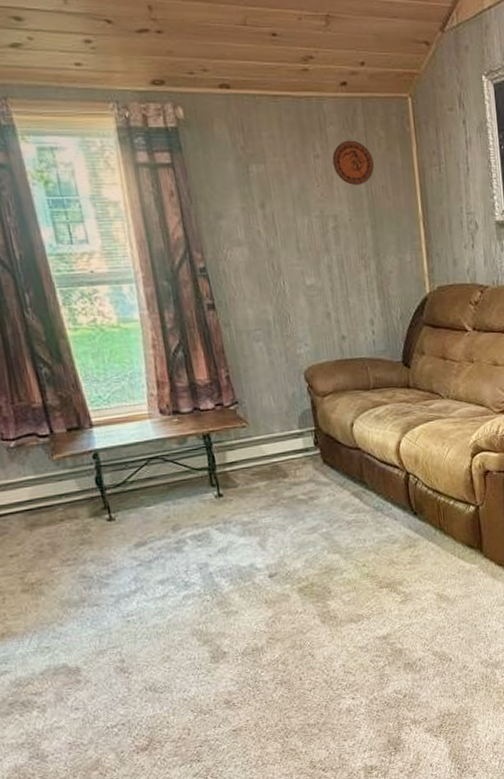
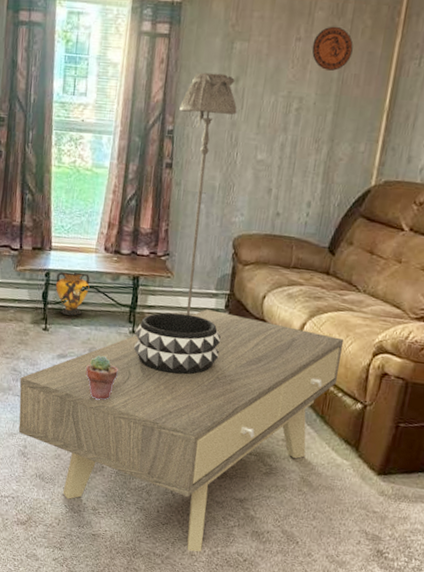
coffee table: none [93,447,446,708] -> present [18,309,344,552]
vase: none [107,444,154,497] -> present [55,272,90,316]
potted succulent: none [174,530,214,583] -> present [85,355,118,401]
floor lamp: none [206,200,285,466] -> present [172,72,237,316]
decorative bowl: none [221,460,322,531] -> present [133,312,221,375]

